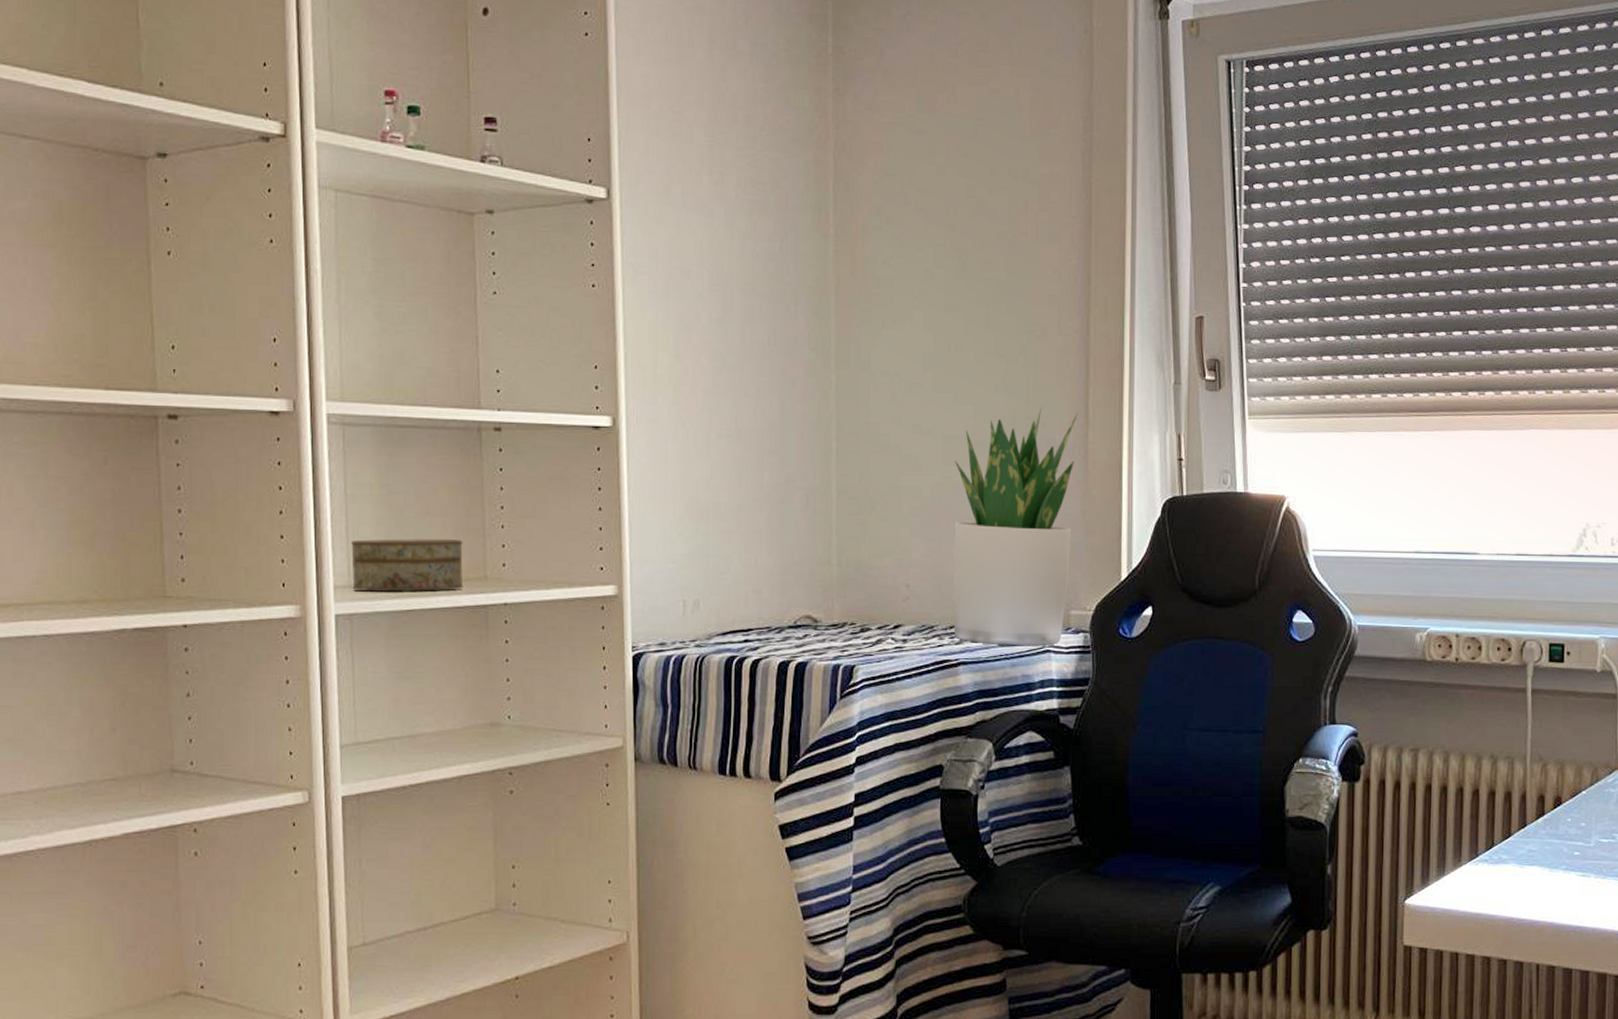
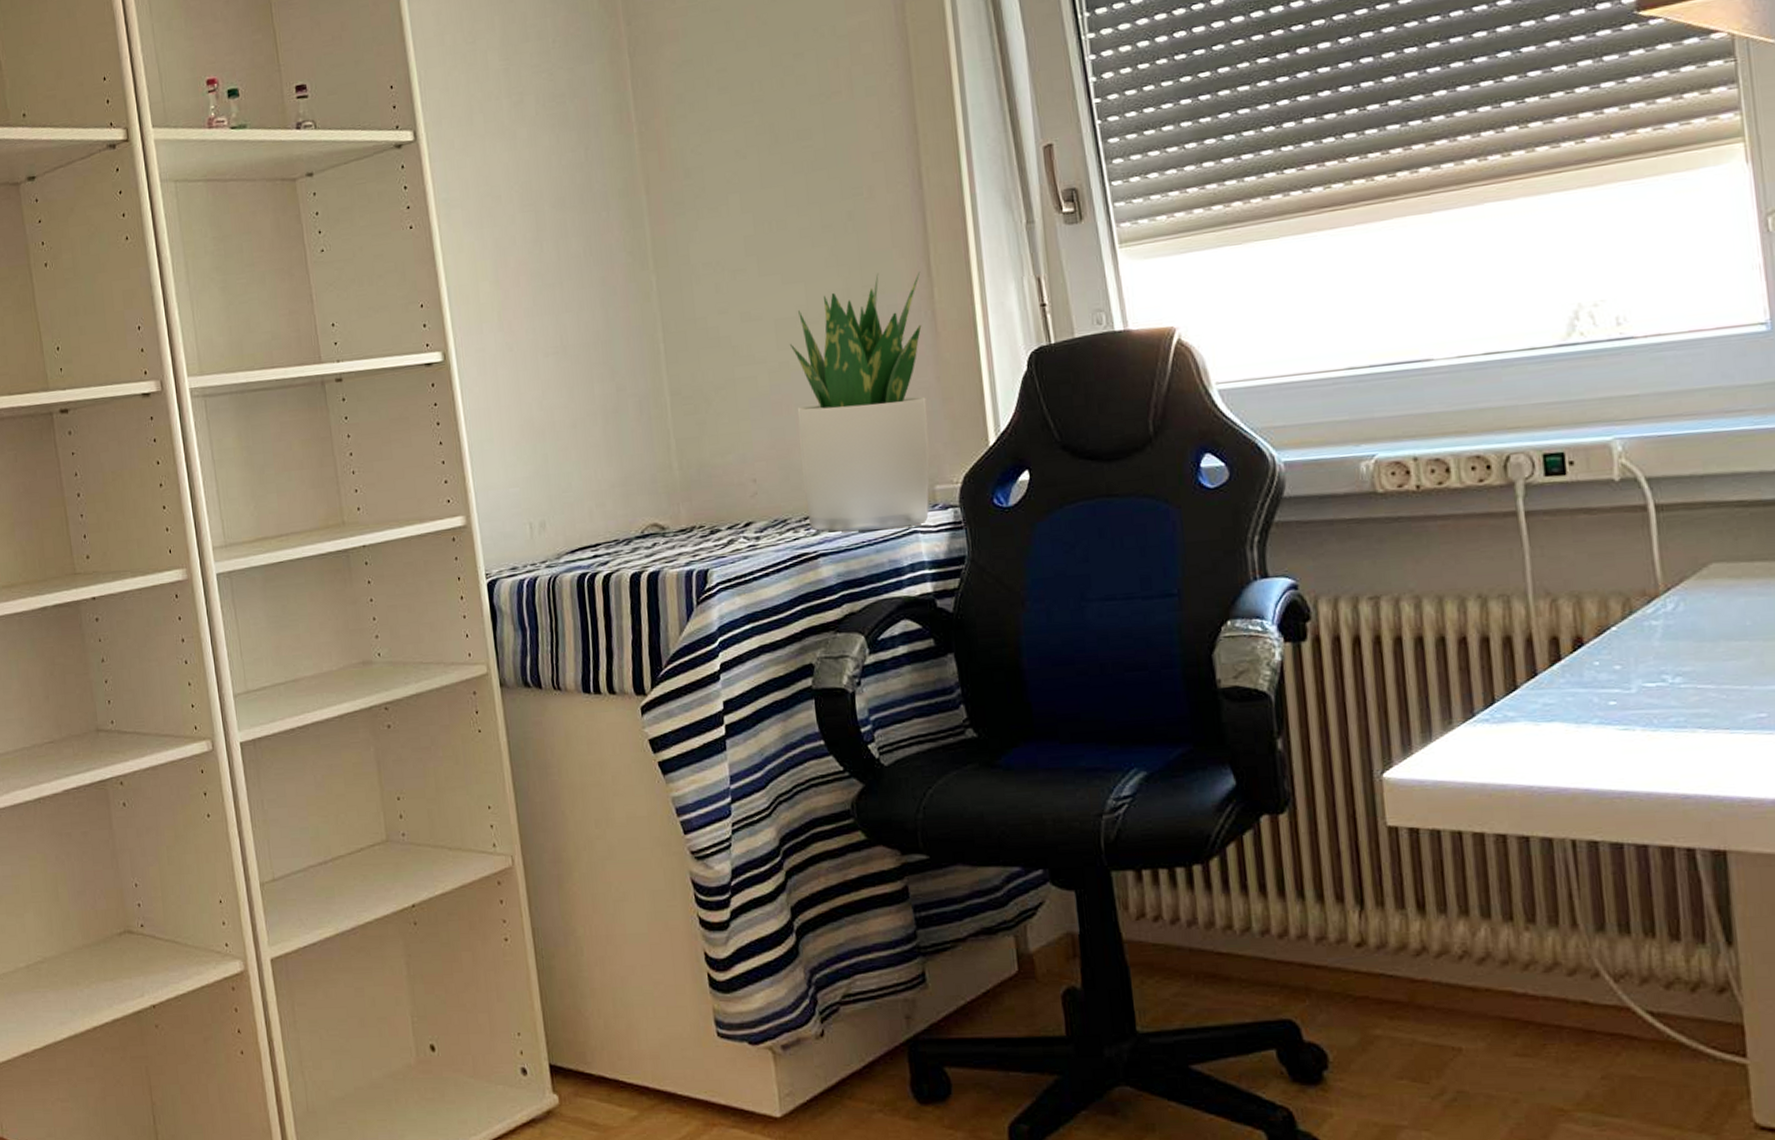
decorative box: present [351,538,464,591] -> none [223,490,325,549]

